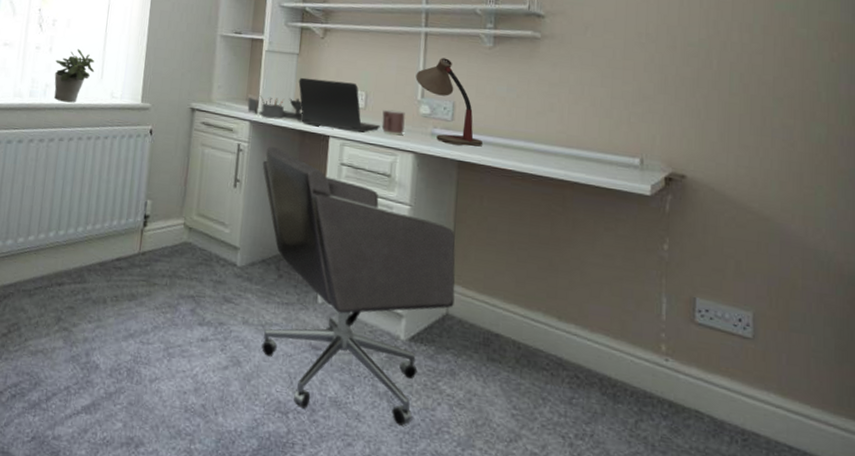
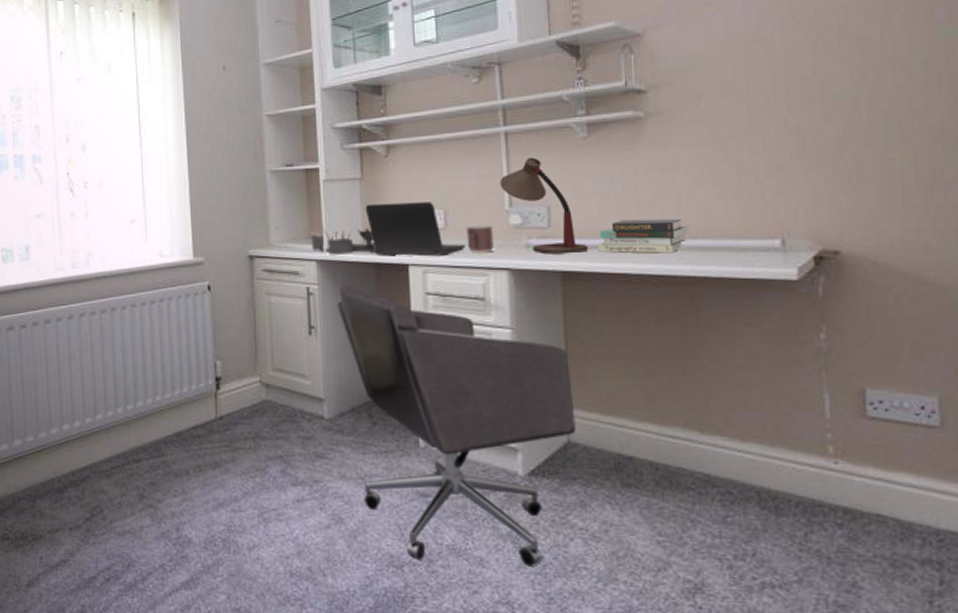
potted plant: present [54,49,95,103] -> none [94,210,138,269]
books: none [491,123,567,158] -> present [598,218,690,254]

